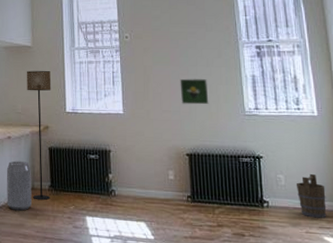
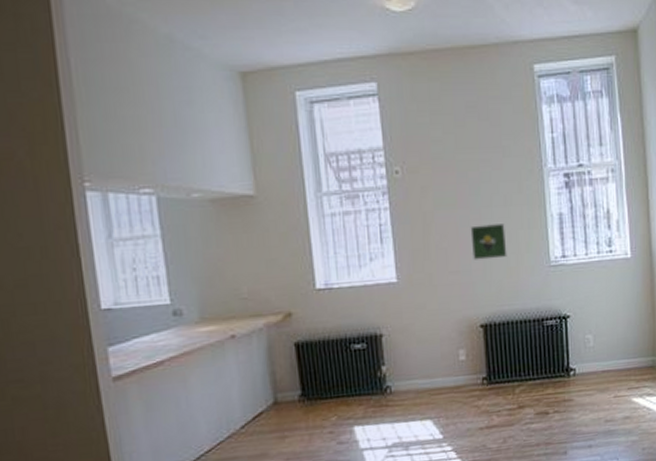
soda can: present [6,161,32,211] -> none [233,367,276,437]
floor lamp: present [26,71,51,201] -> none [249,231,303,418]
bucket: present [296,173,327,219] -> none [605,328,636,379]

